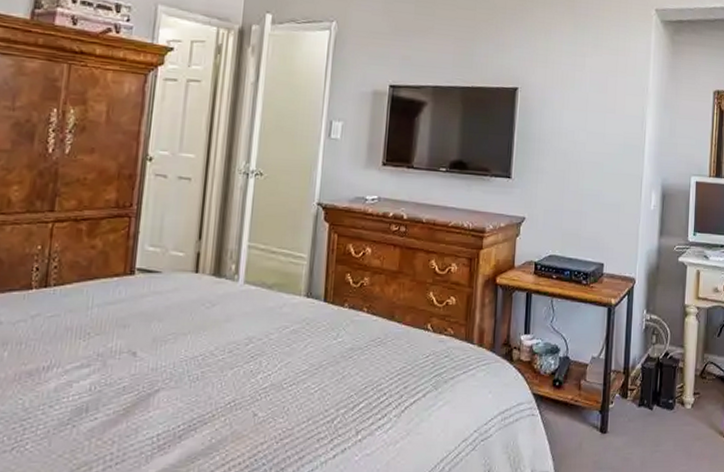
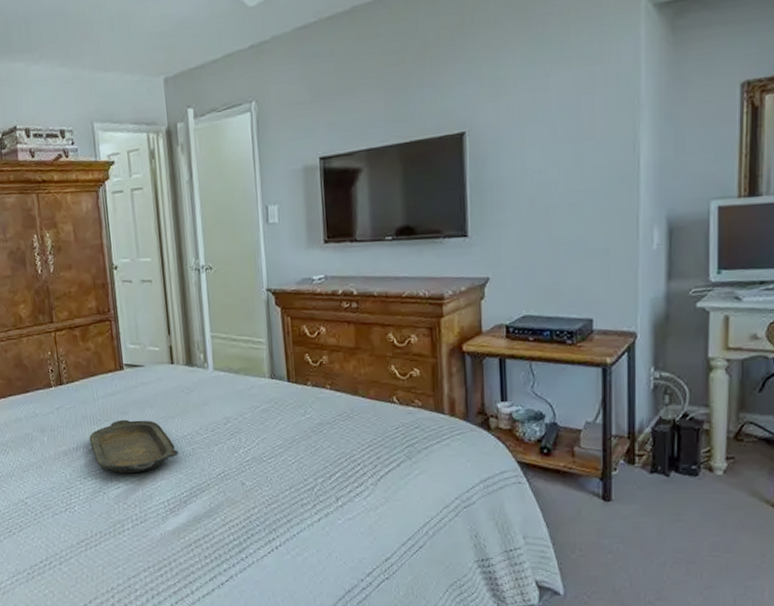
serving tray: none [68,334,183,402] -> present [89,419,178,474]

